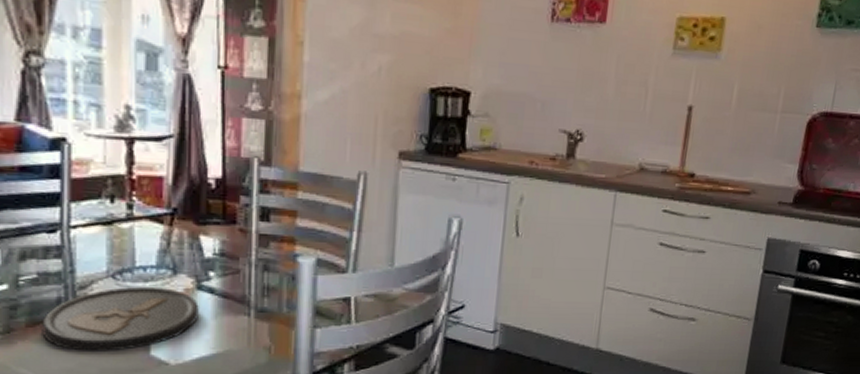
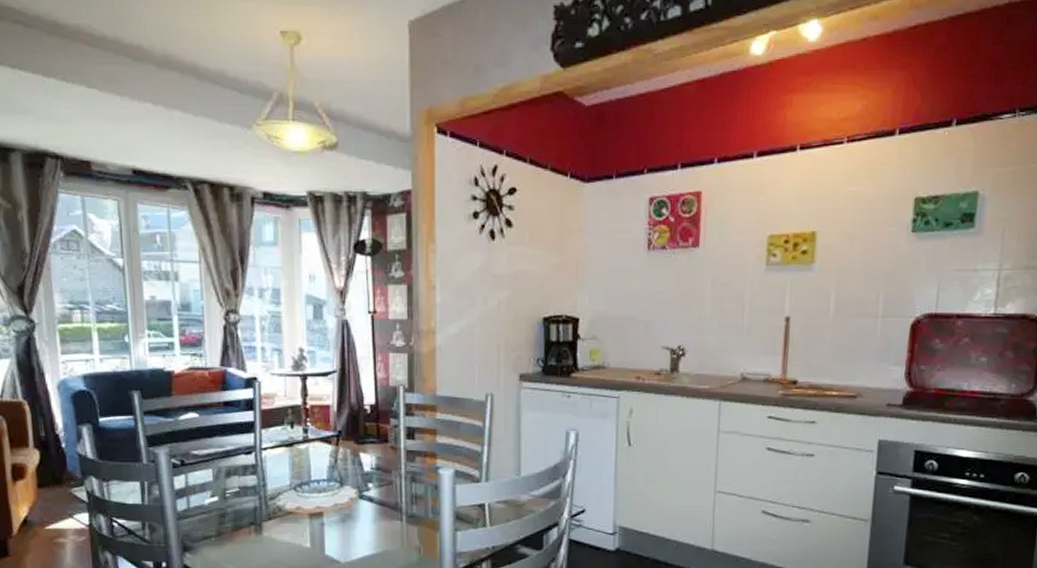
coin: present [42,286,199,351] -> none [243,496,361,551]

